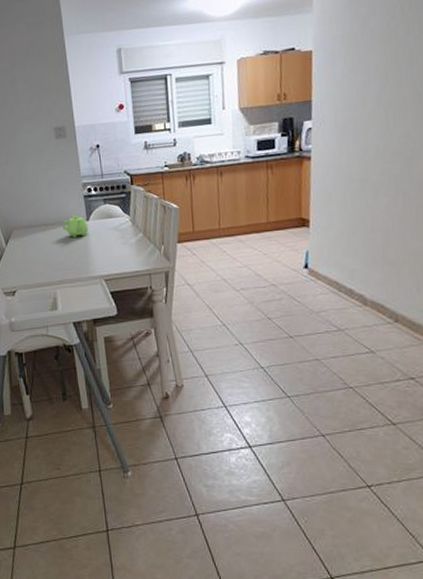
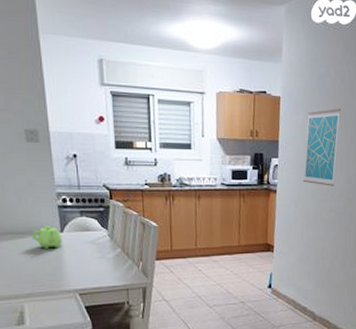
wall art: none [344,51,391,145] -> present [303,108,341,186]

